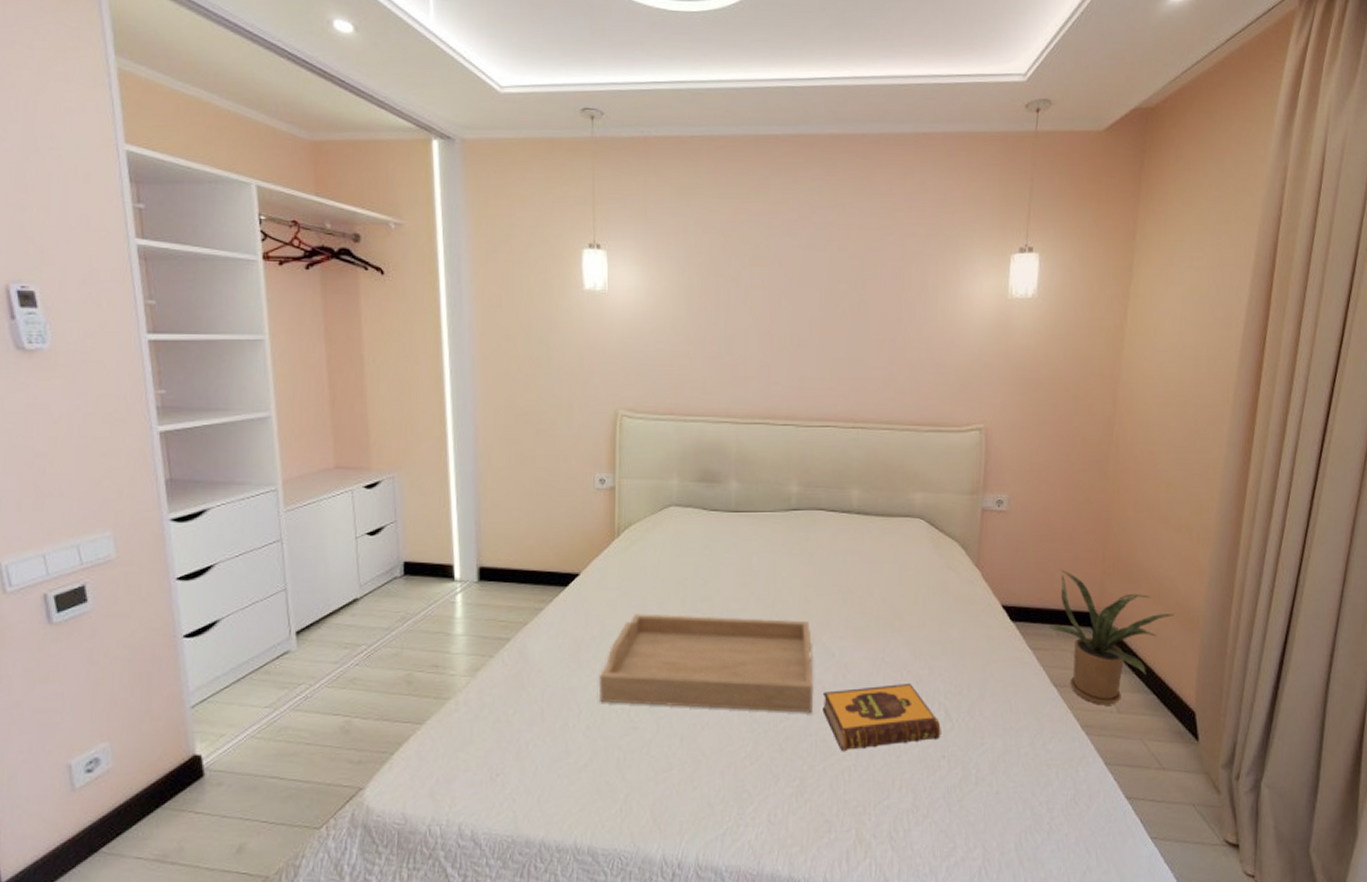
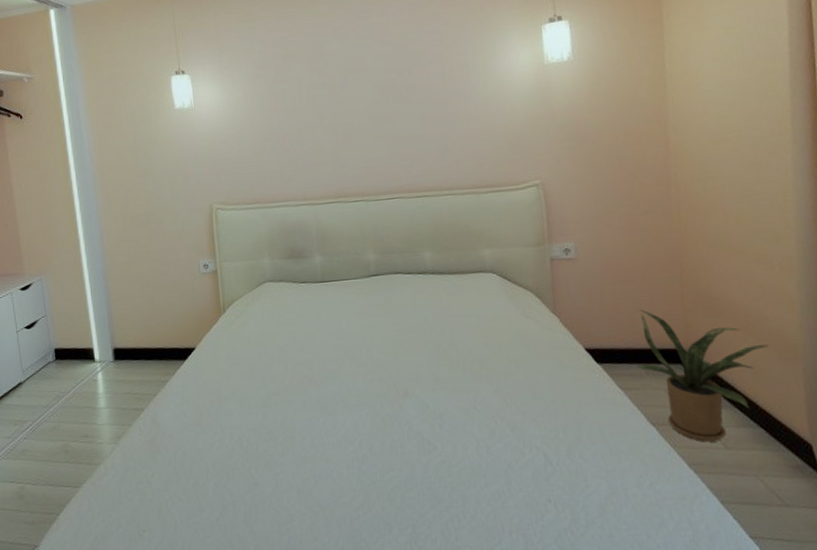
serving tray: present [598,614,814,713] -> none [220,375,415,464]
hardback book: present [822,684,941,752] -> none [422,430,544,500]

